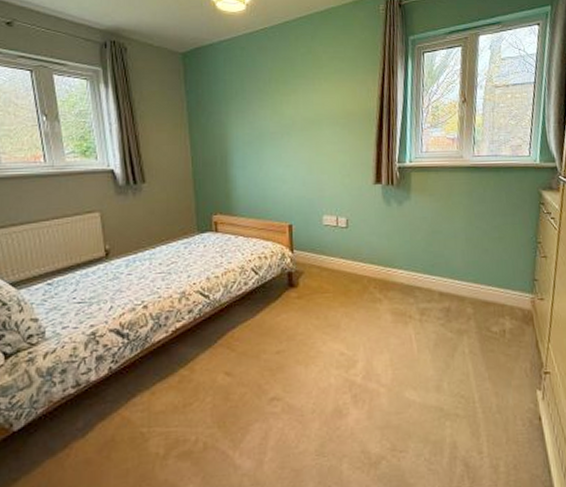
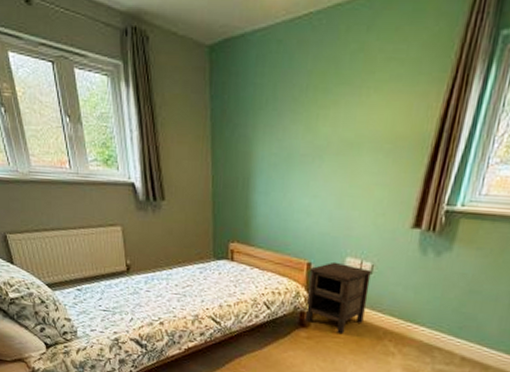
nightstand: none [291,221,348,289] -> present [306,261,373,335]

